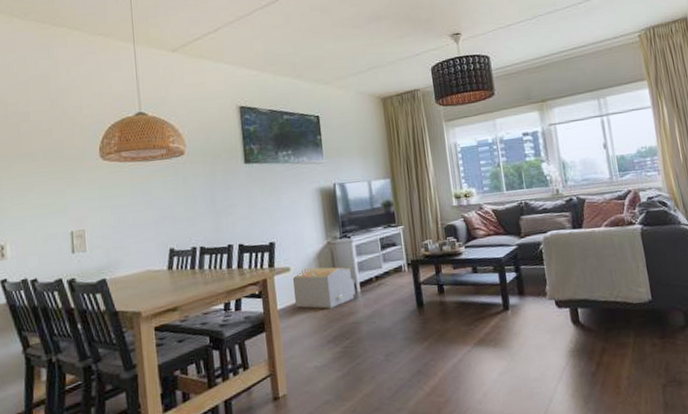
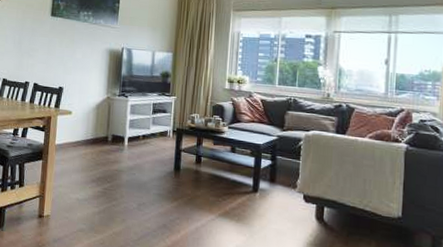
architectural model: present [292,267,356,309] -> none [70,115,124,153]

